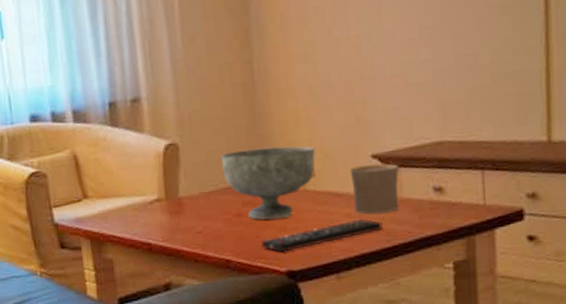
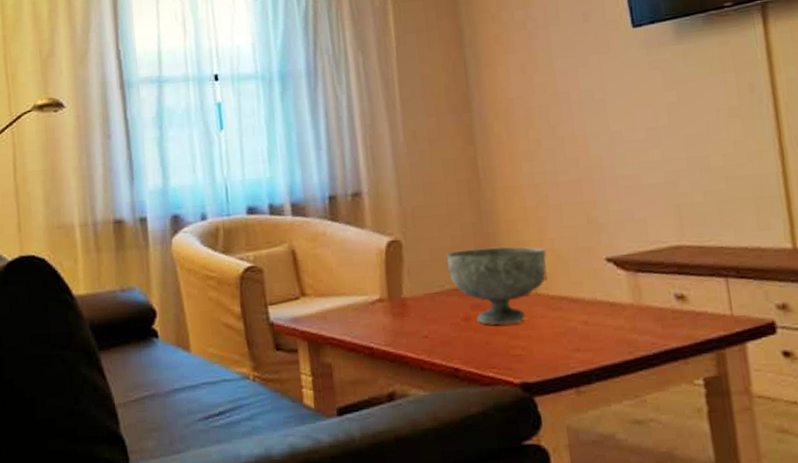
remote control: present [261,218,383,252] -> none [492,327,623,362]
cup: present [349,163,400,214] -> none [583,268,640,322]

